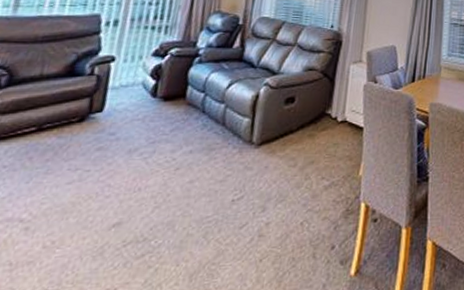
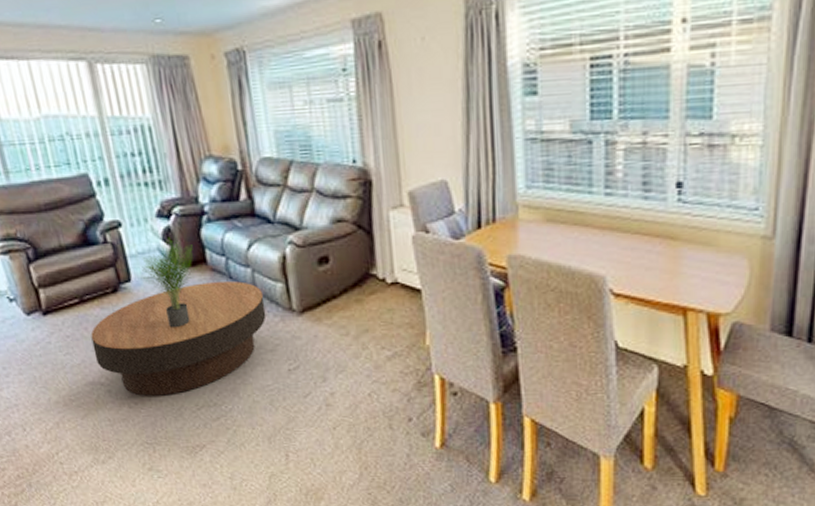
coffee table: none [26,115,230,233] -> present [90,281,267,396]
potted plant: none [115,74,178,159] -> present [141,238,199,328]

